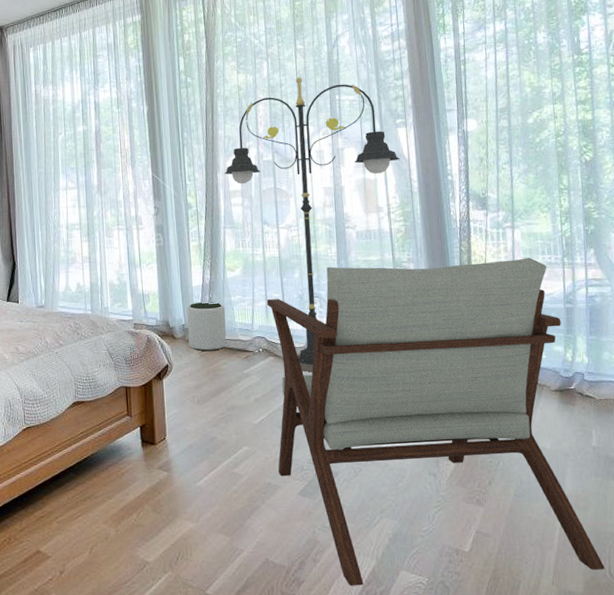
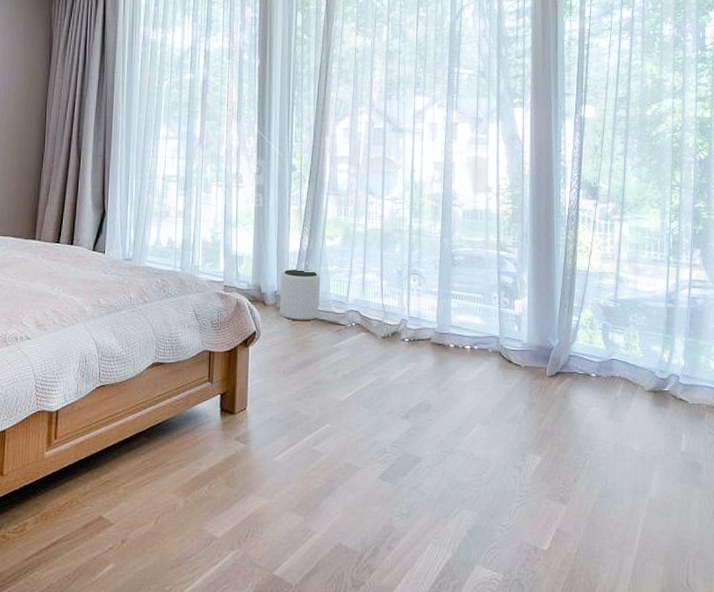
floor lamp: present [224,77,400,372] -> none [332,45,514,352]
lounge chair: present [266,257,605,586] -> none [360,244,682,578]

